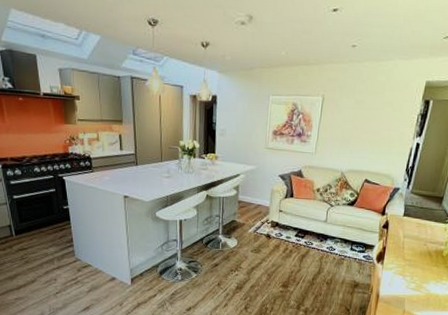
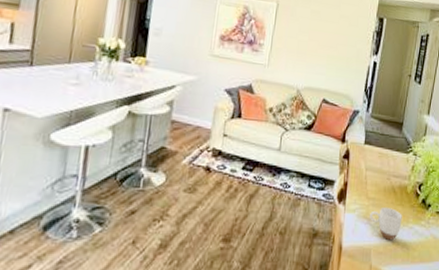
mug: none [405,266,437,293] -> present [370,206,402,241]

